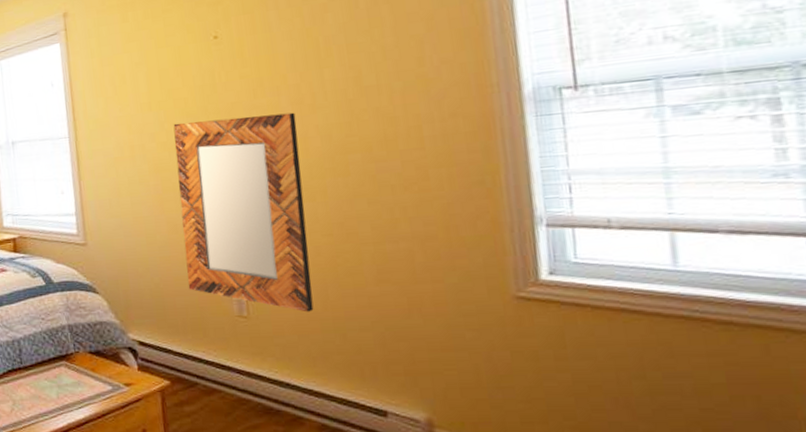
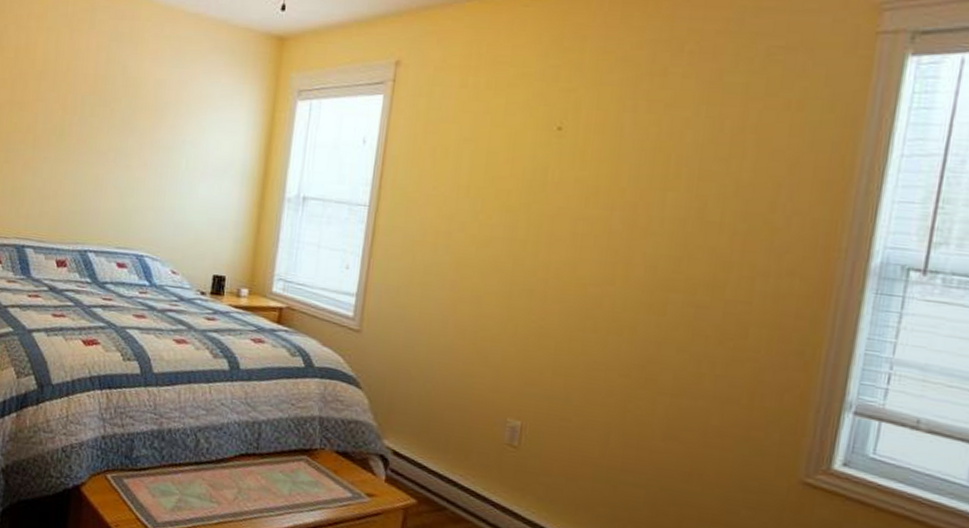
home mirror: present [173,112,314,313] -> none [461,216,625,456]

